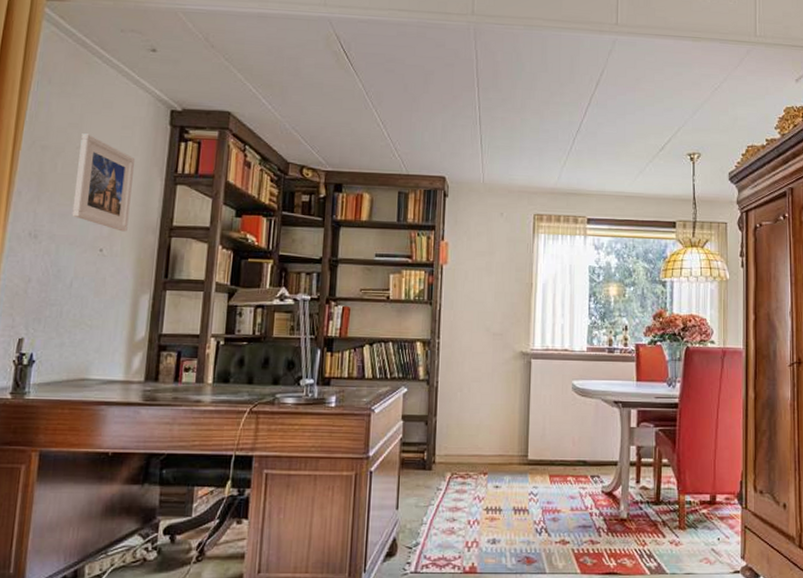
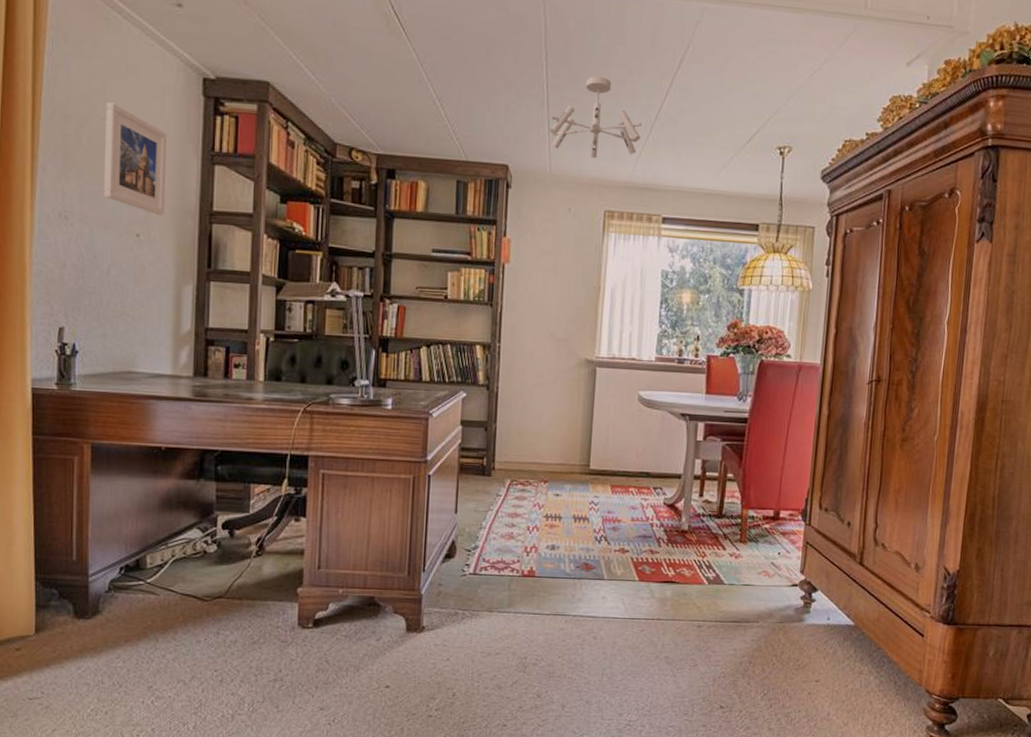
ceiling light fixture: none [482,98,565,169] -> present [550,76,642,159]

